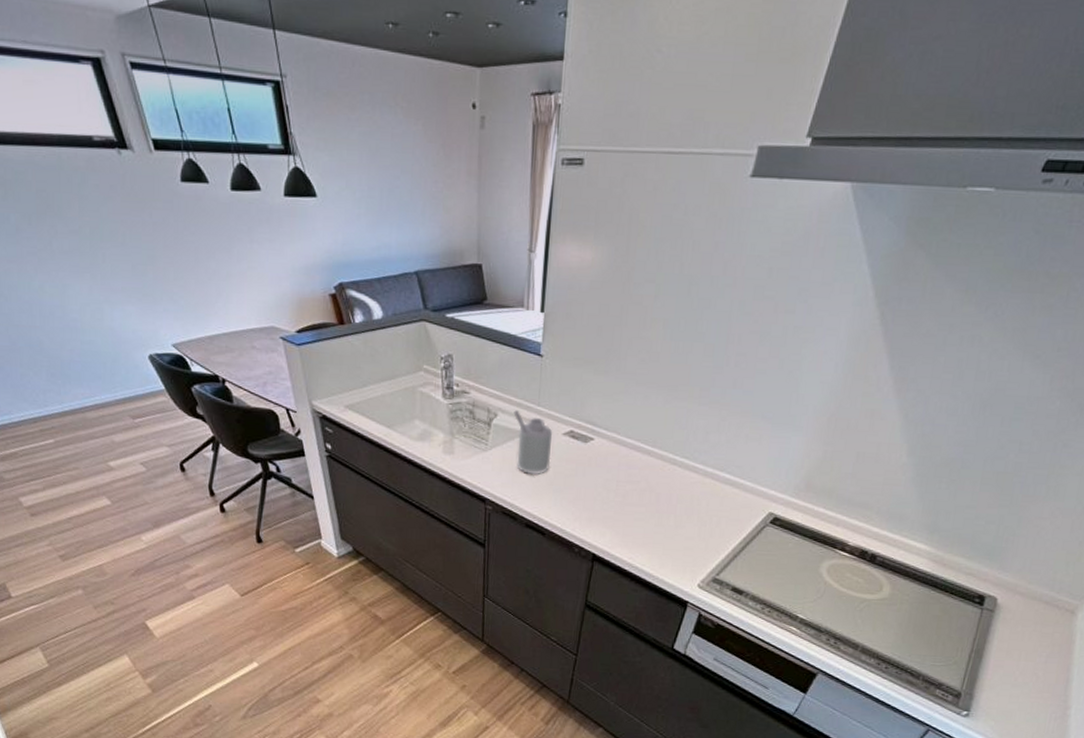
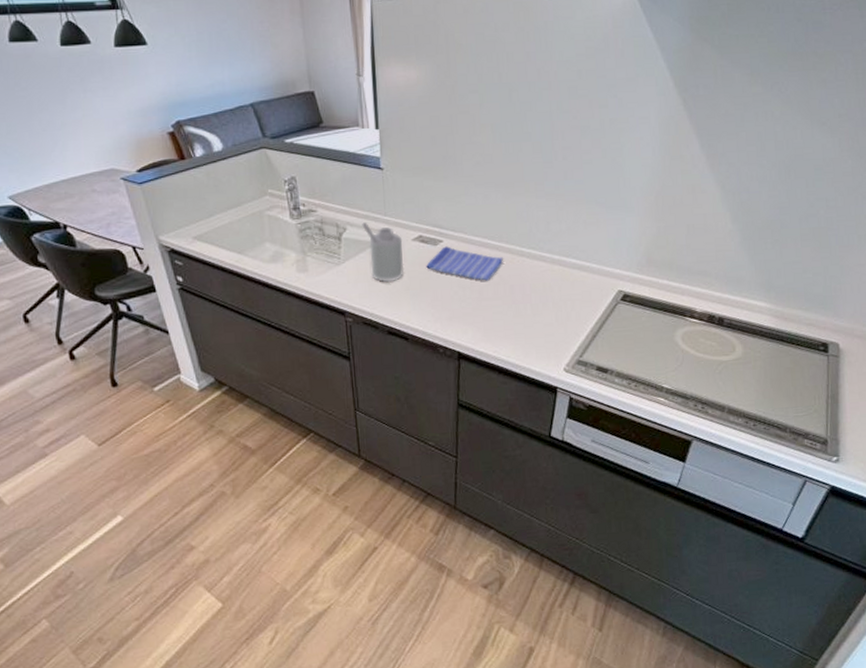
dish towel: none [573,445,655,486] -> present [426,246,504,281]

